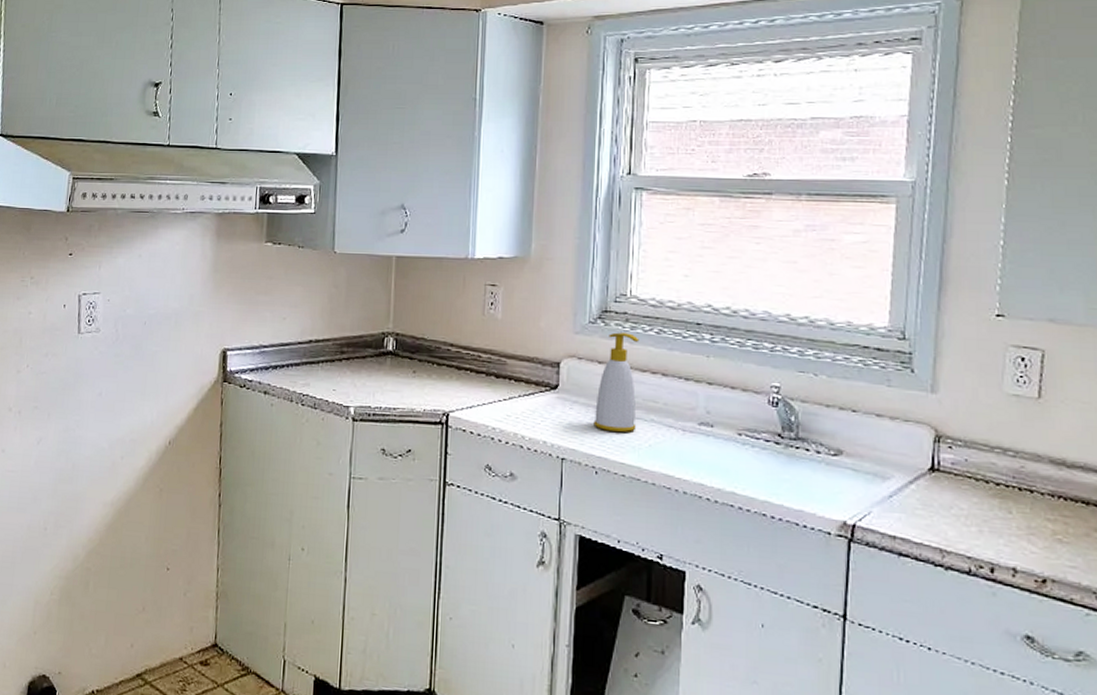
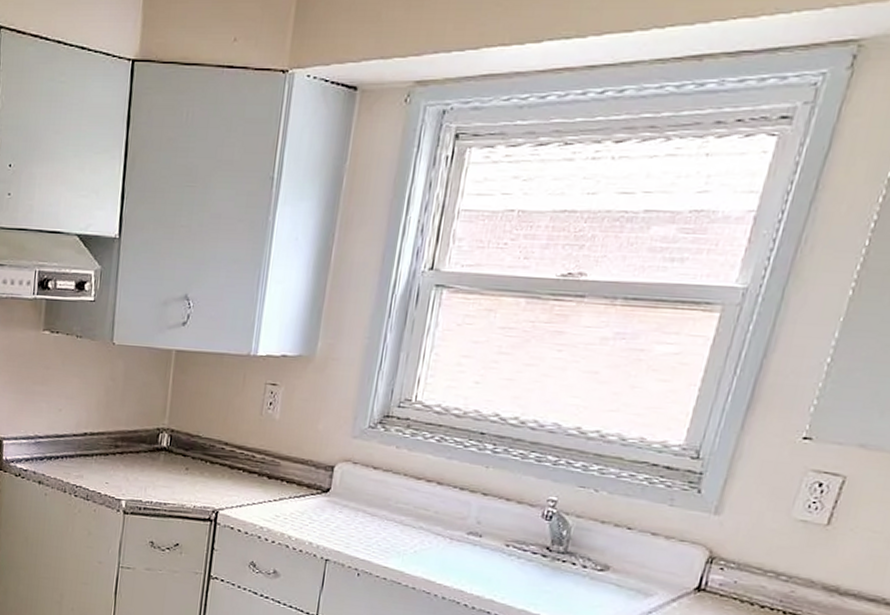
soap bottle: present [593,332,640,433] -> none [361,438,419,538]

